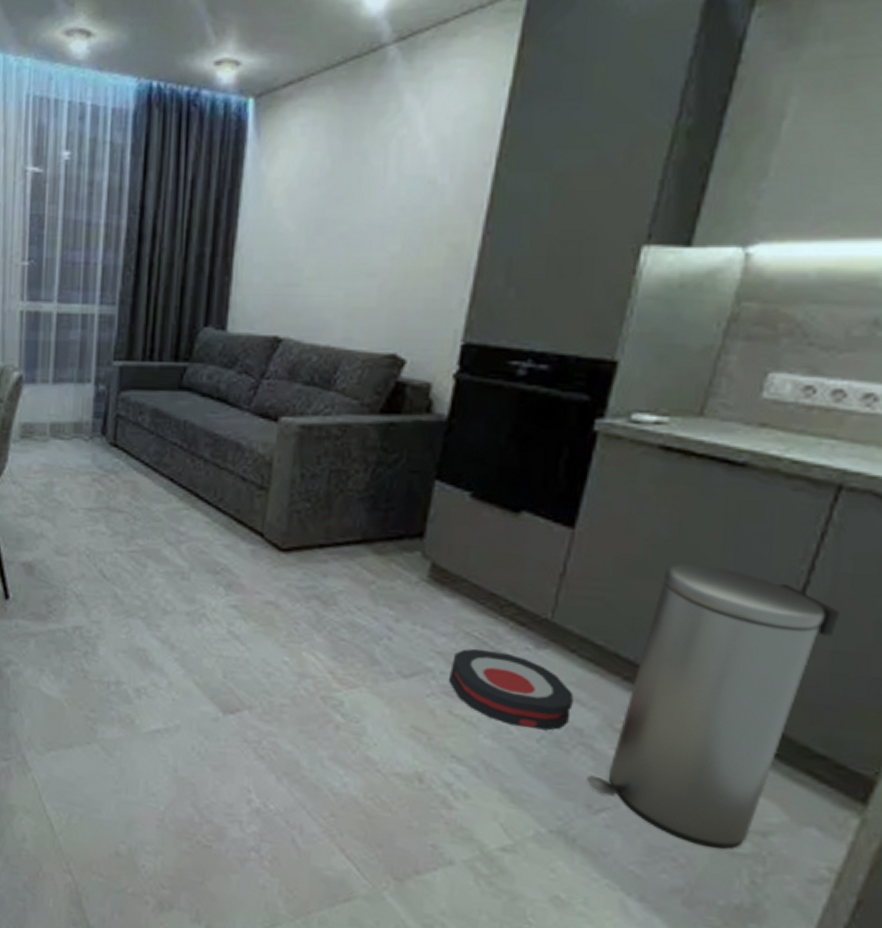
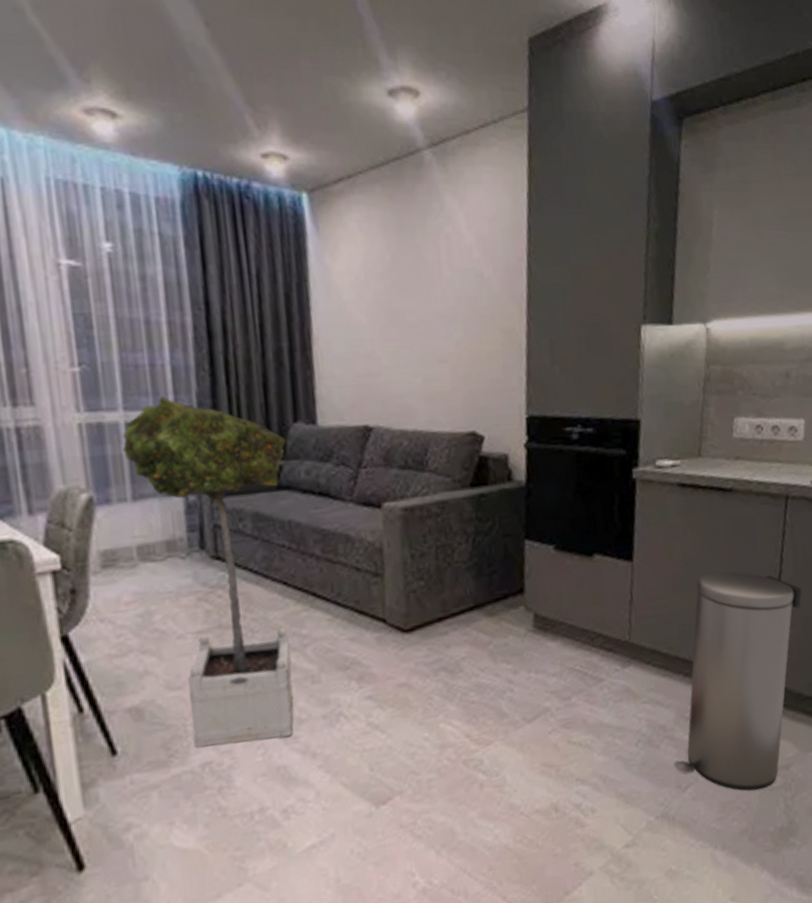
potted tree: none [52,292,194,623] -> present [123,396,294,748]
robot vacuum: present [448,648,574,731] -> none [563,677,655,739]

